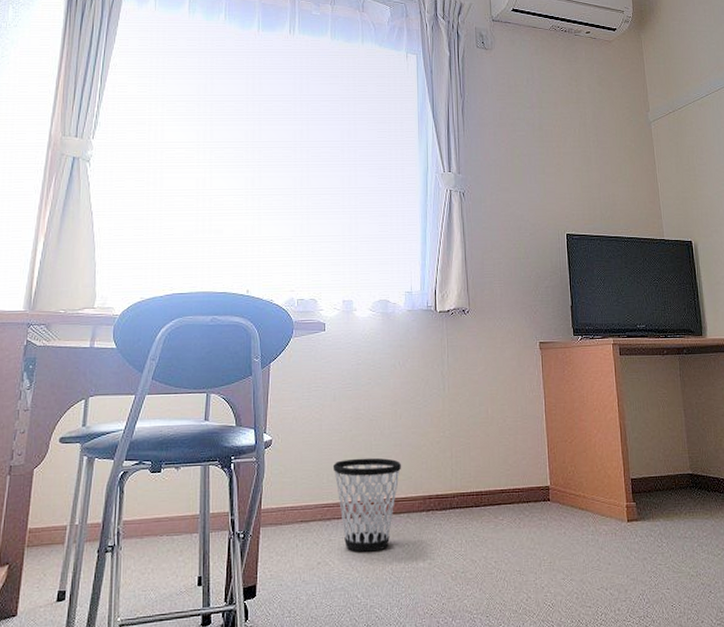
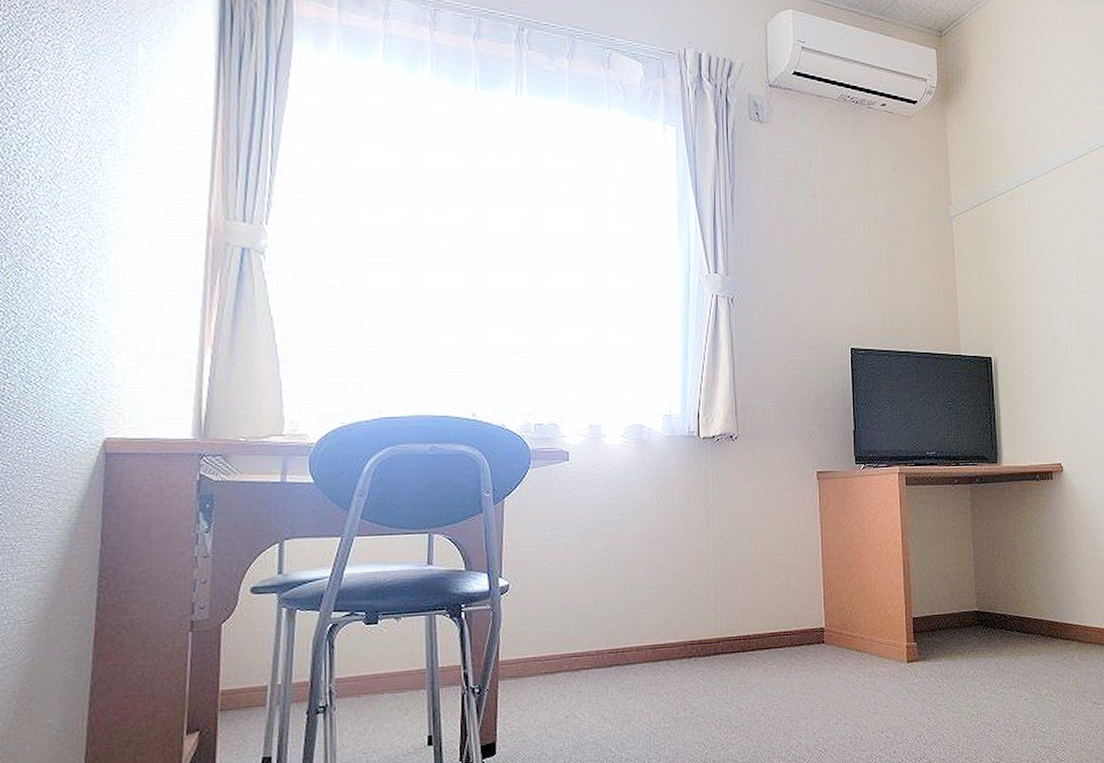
wastebasket: present [332,457,401,552] -> none [580,602,659,704]

